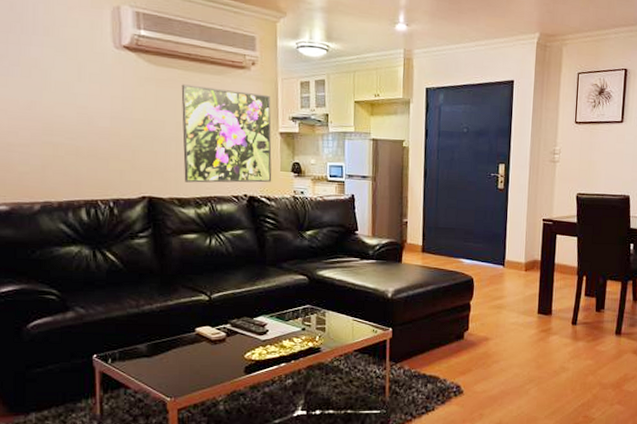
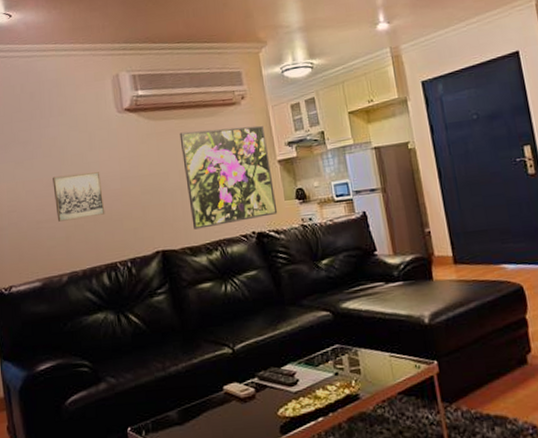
wall art: none [31,100,90,151] -> present [53,172,105,222]

